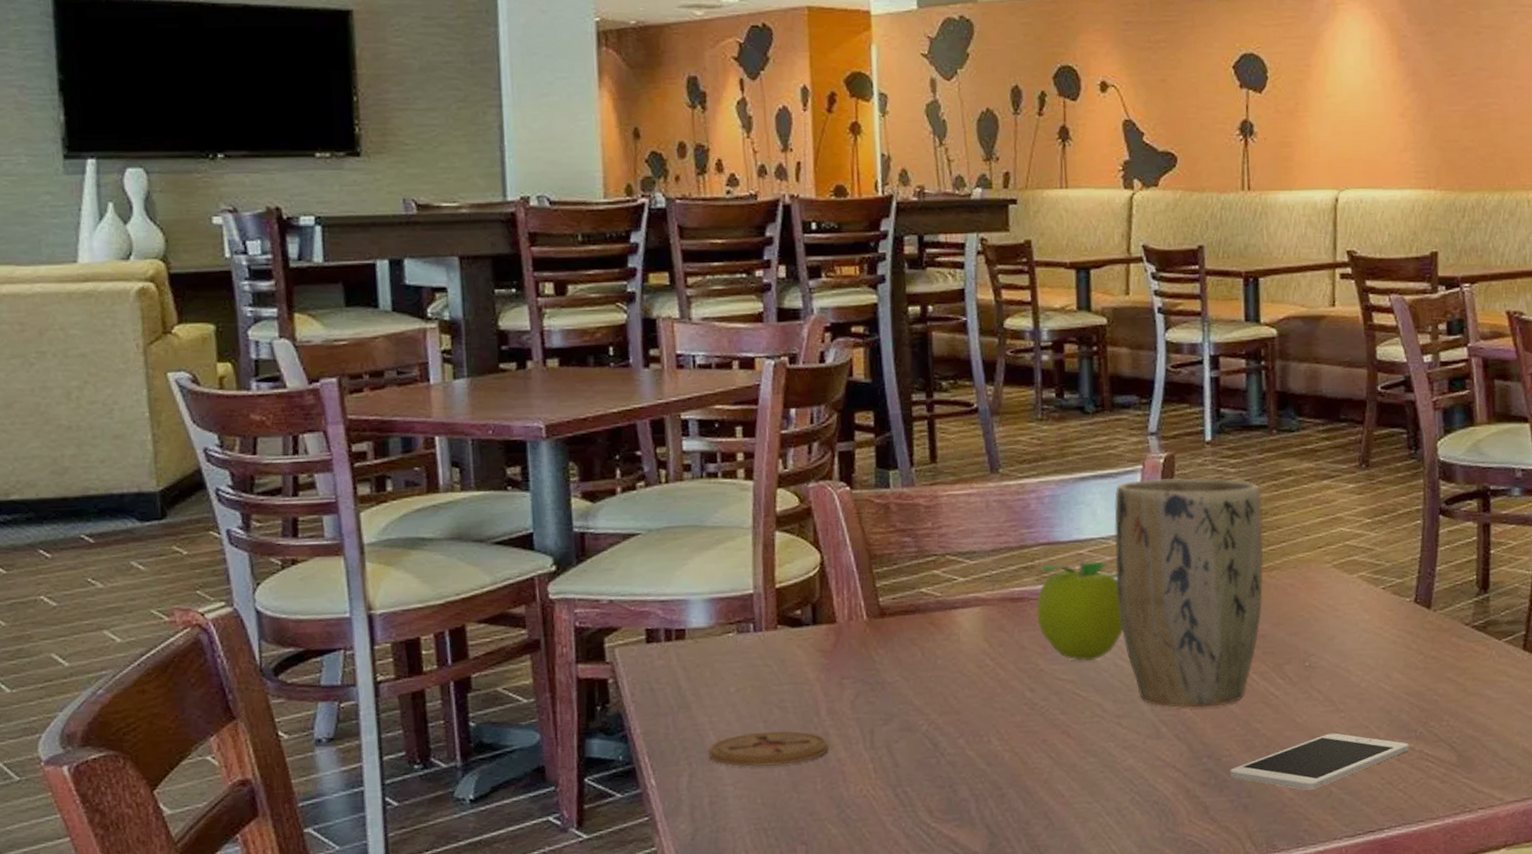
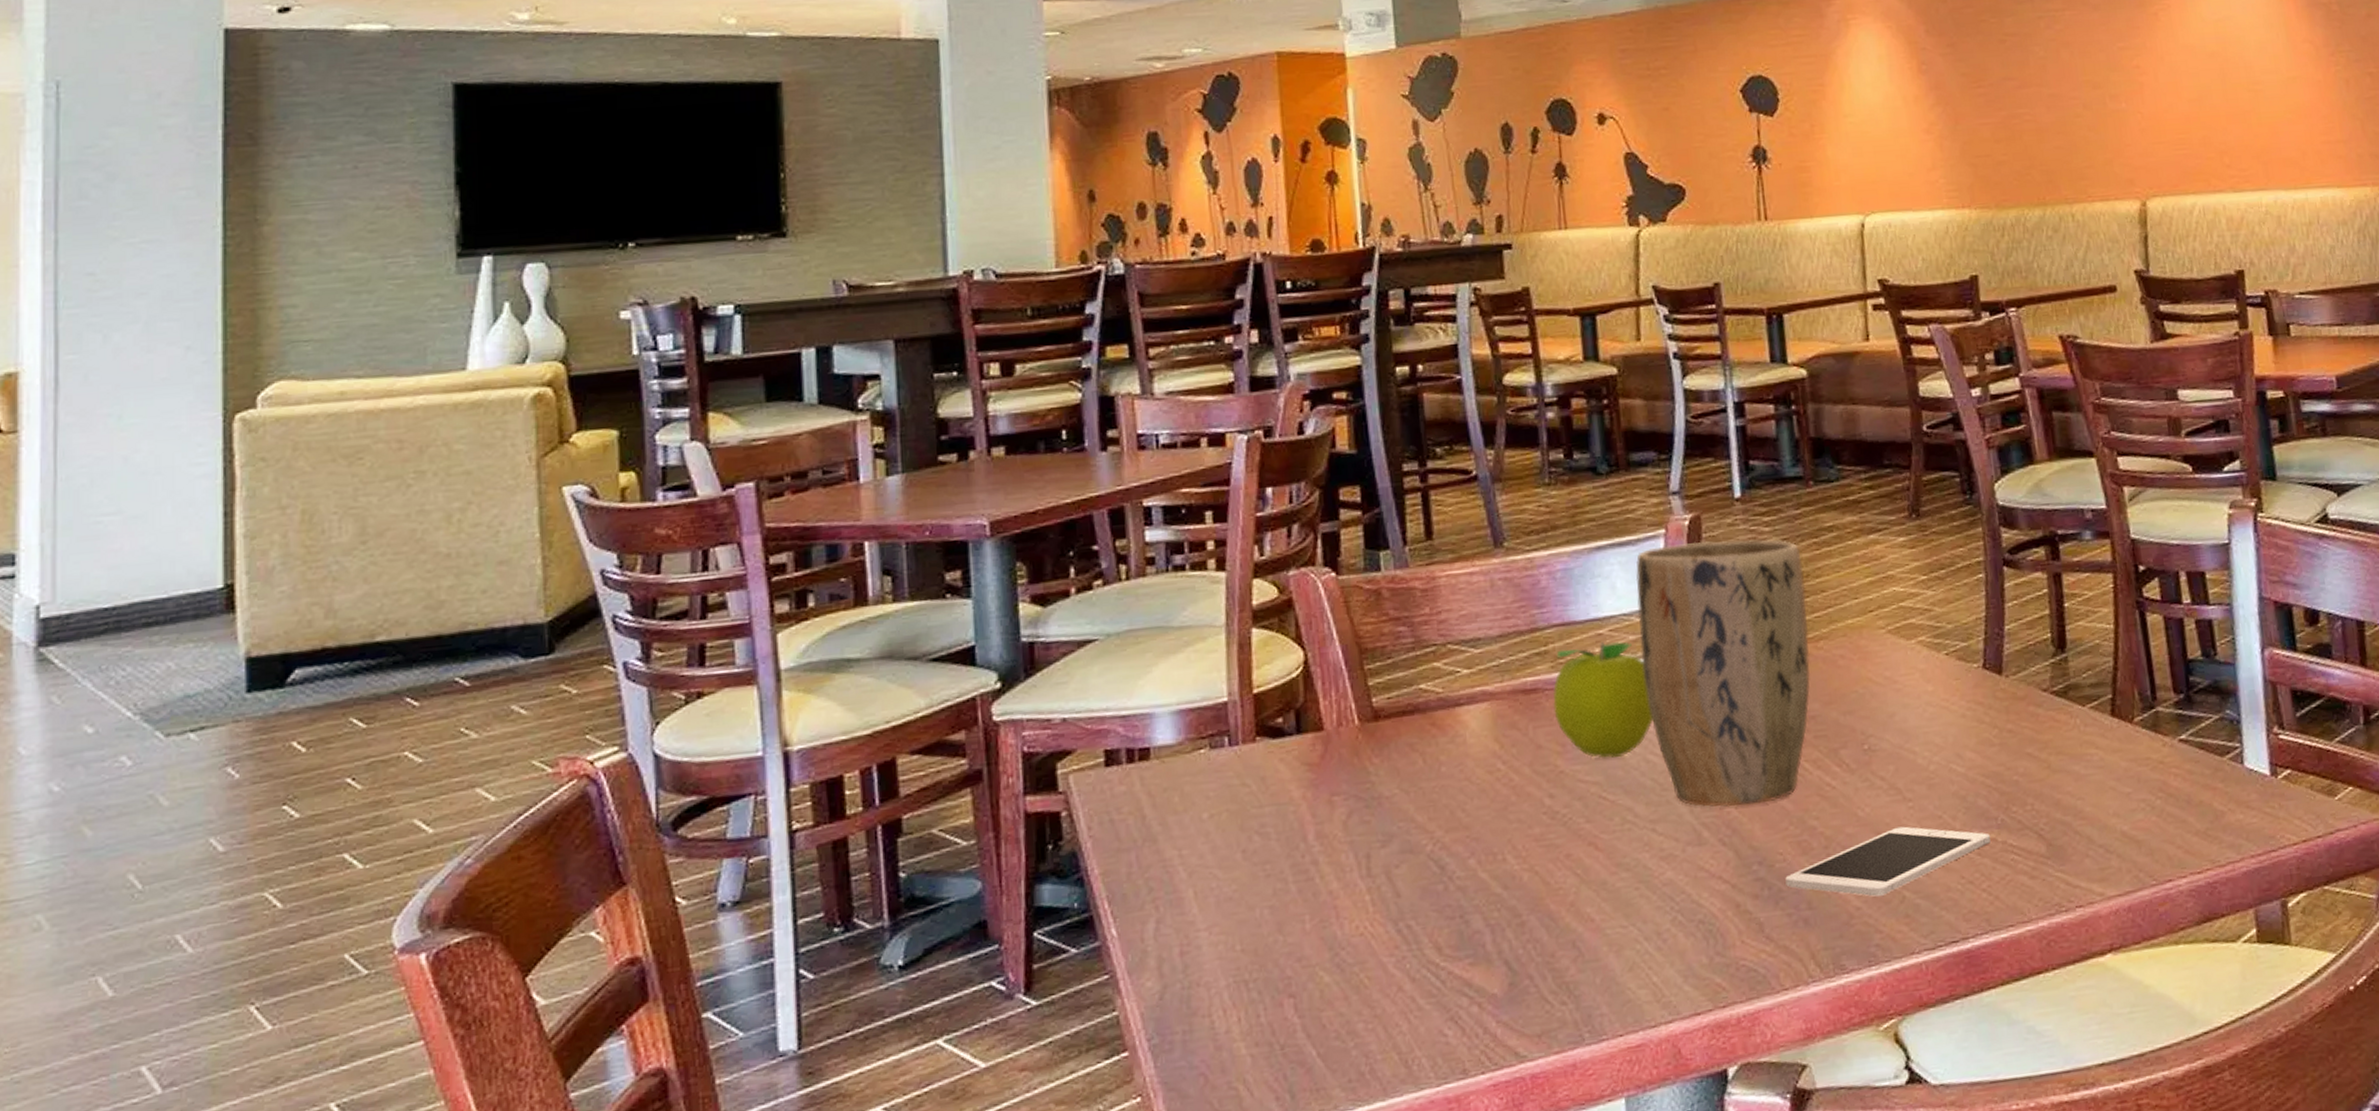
coaster: present [708,731,830,767] -> none [1178,861,1319,907]

